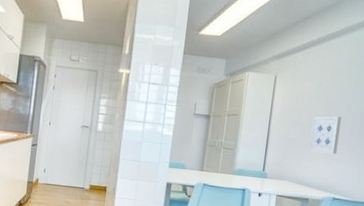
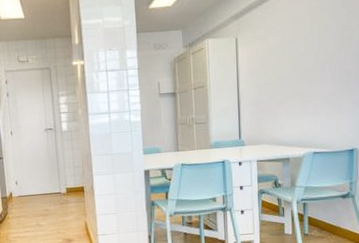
wall art: present [309,116,342,155] -> none [282,67,311,110]

